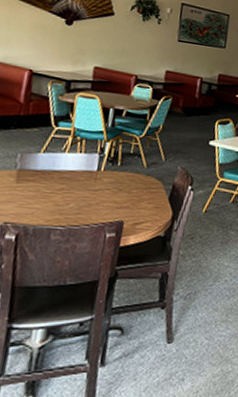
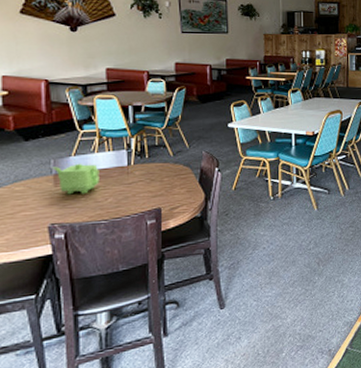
teapot: none [17,161,67,195] -> present [52,163,99,195]

